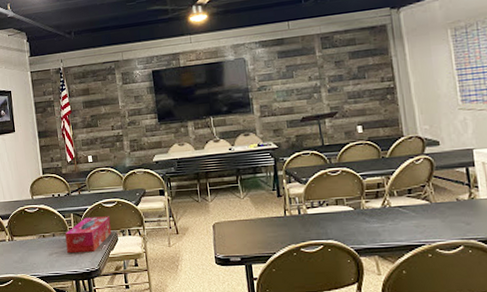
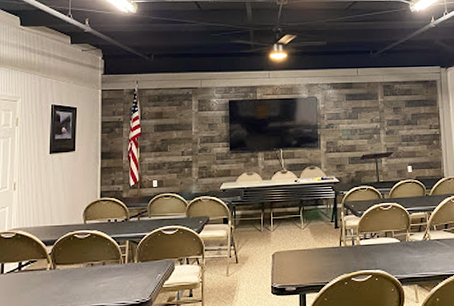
tissue box: present [65,216,112,253] -> none [117,244,169,283]

